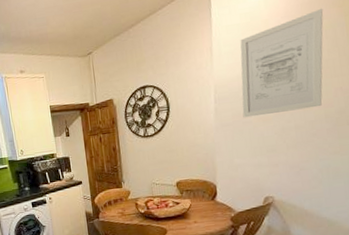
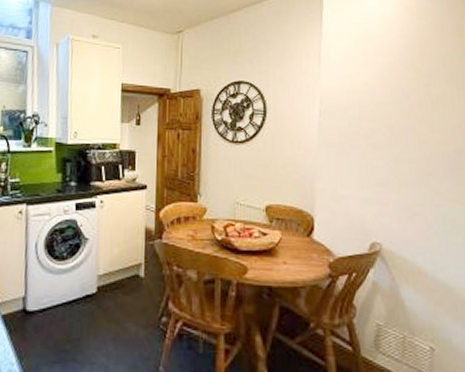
wall art: present [240,8,324,118] -> none [350,34,441,143]

